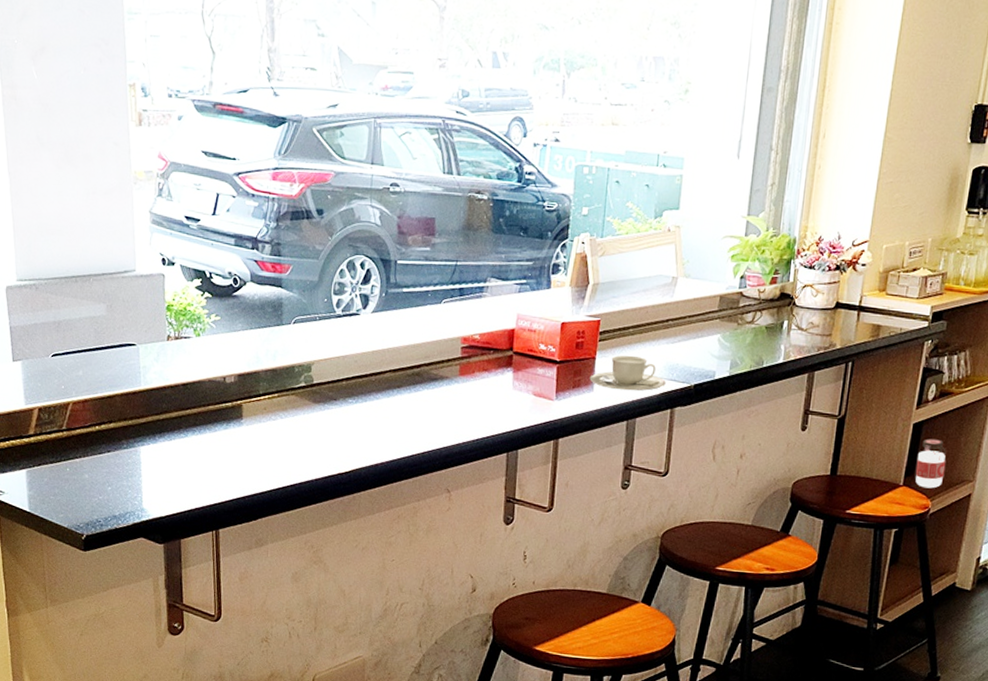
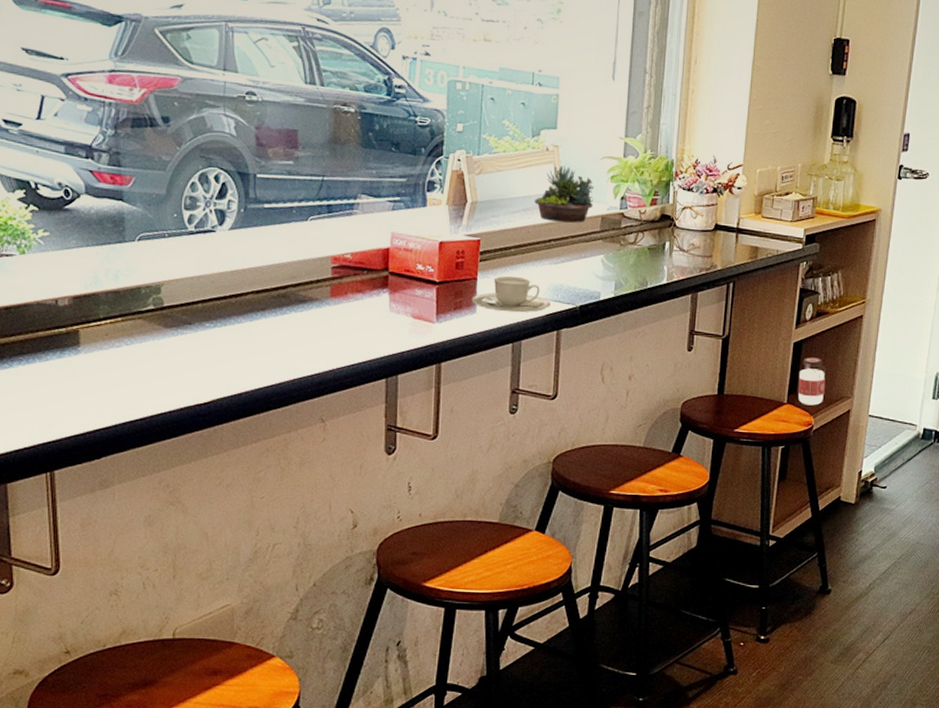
succulent planter: none [654,246,714,303] -> present [535,165,594,223]

